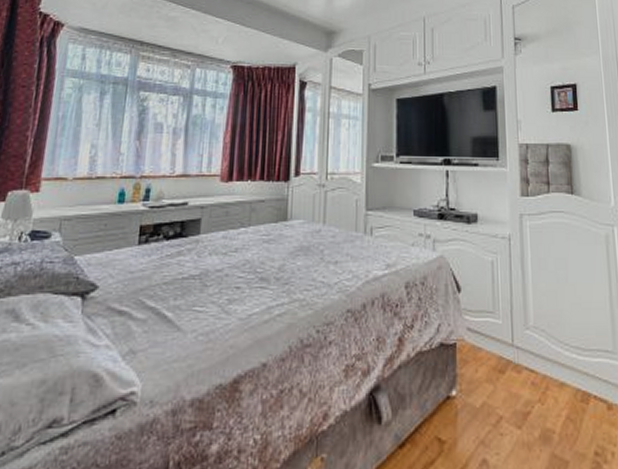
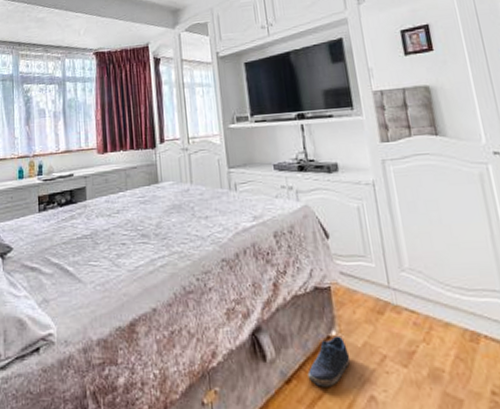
shoe: none [423,395,467,451] -> present [307,335,351,387]

